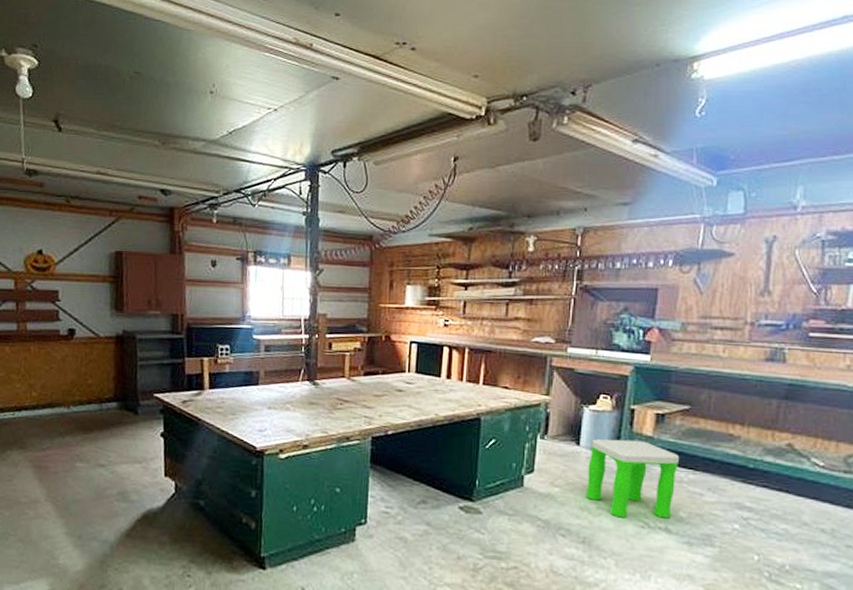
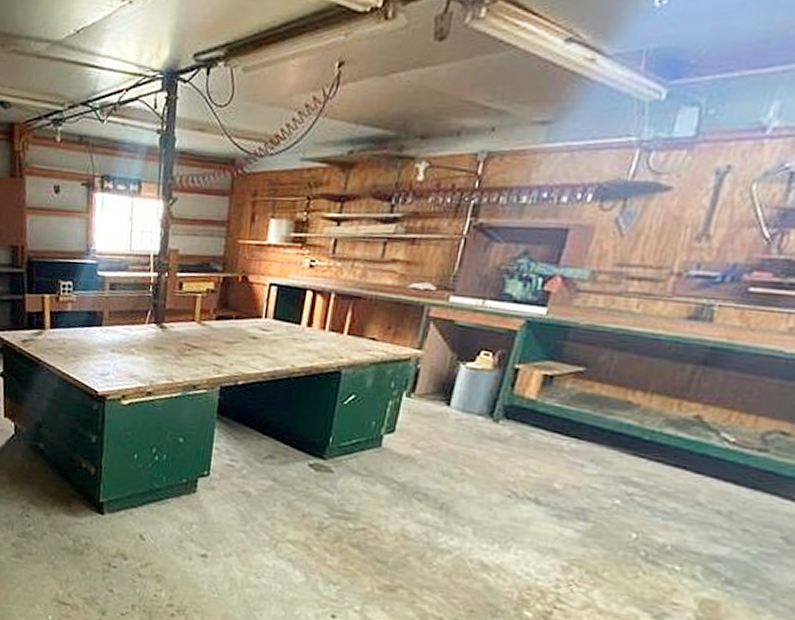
stool: present [586,439,680,519] -> none [449,400,564,489]

